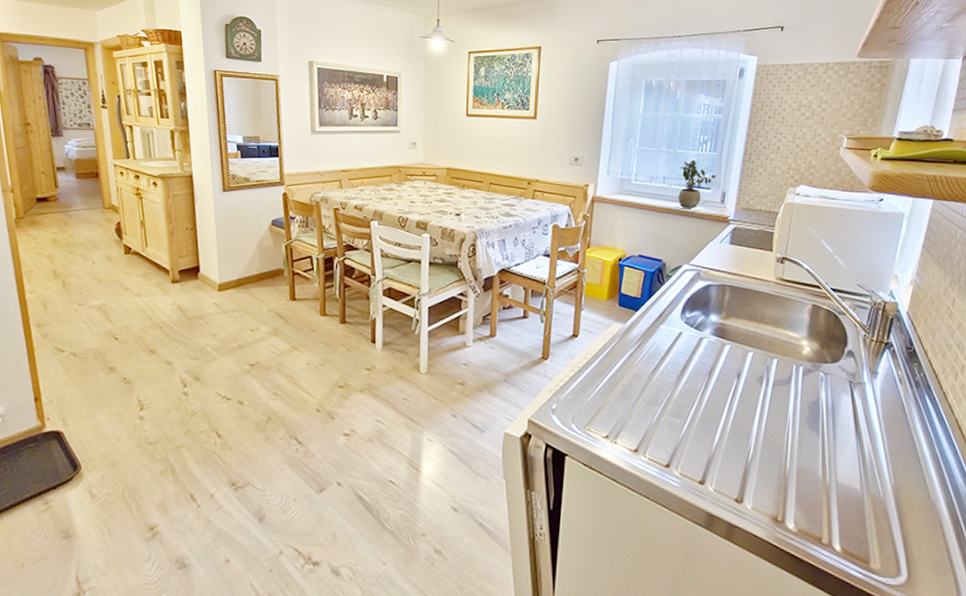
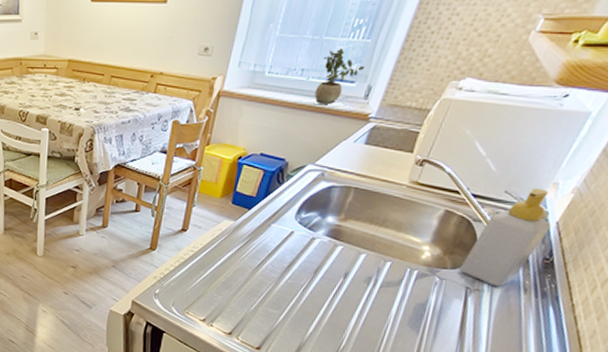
soap bottle: none [839,280,904,379] -> present [460,187,551,287]

